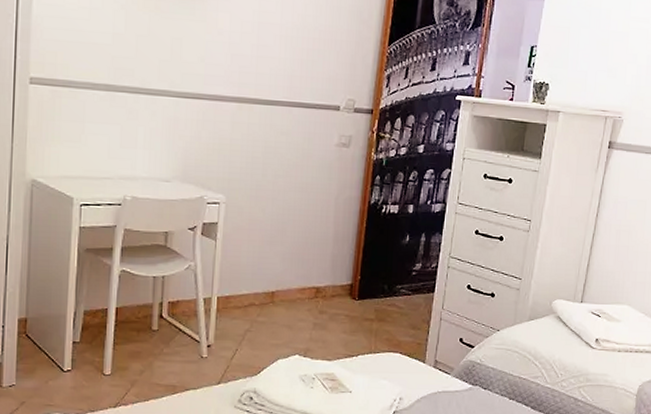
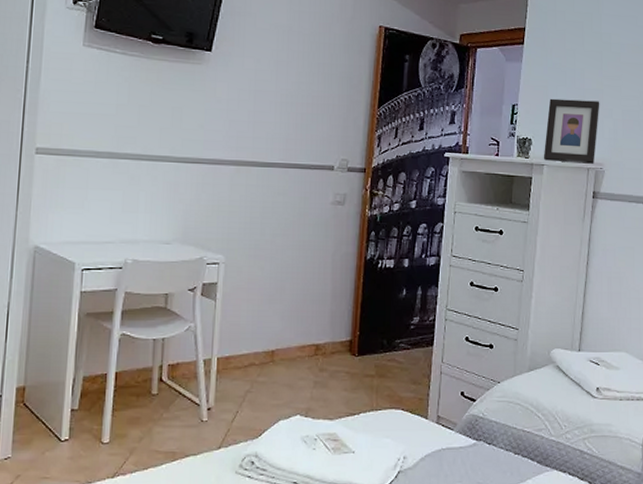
picture frame: none [559,40,625,112] -> present [543,98,600,164]

